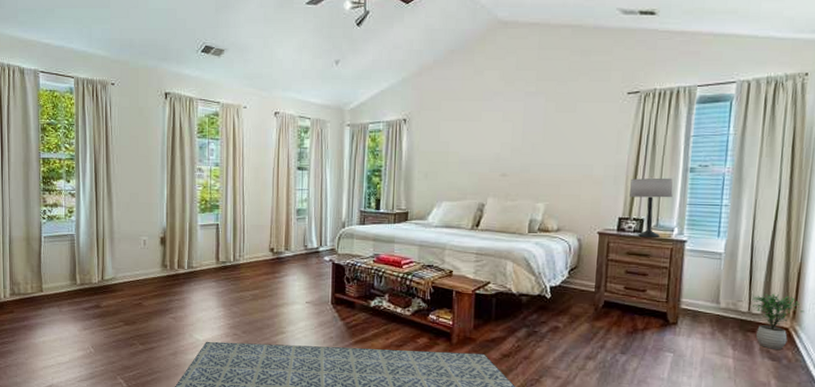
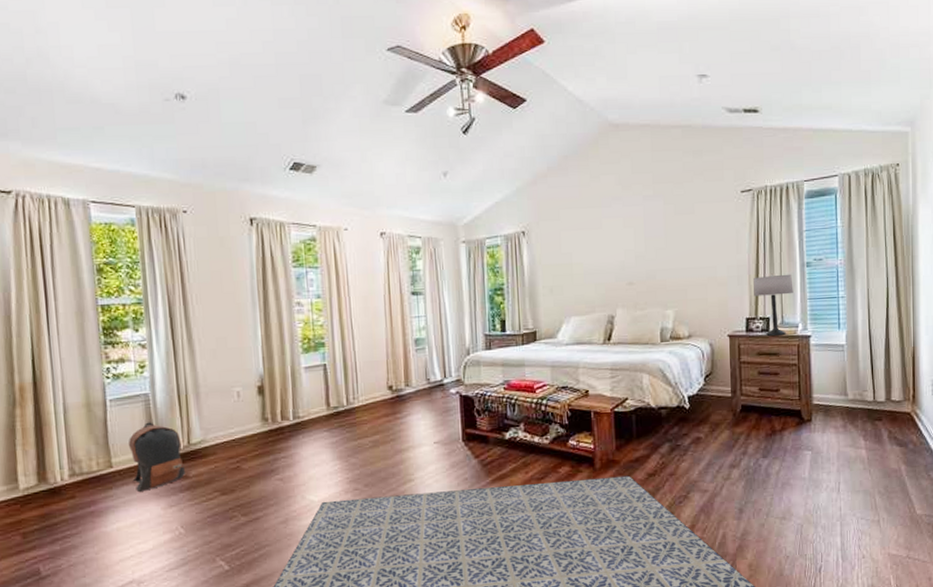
backpack: none [56,258,98,314] -> present [129,422,185,491]
potted plant: present [751,293,804,350] -> none [874,379,922,435]

